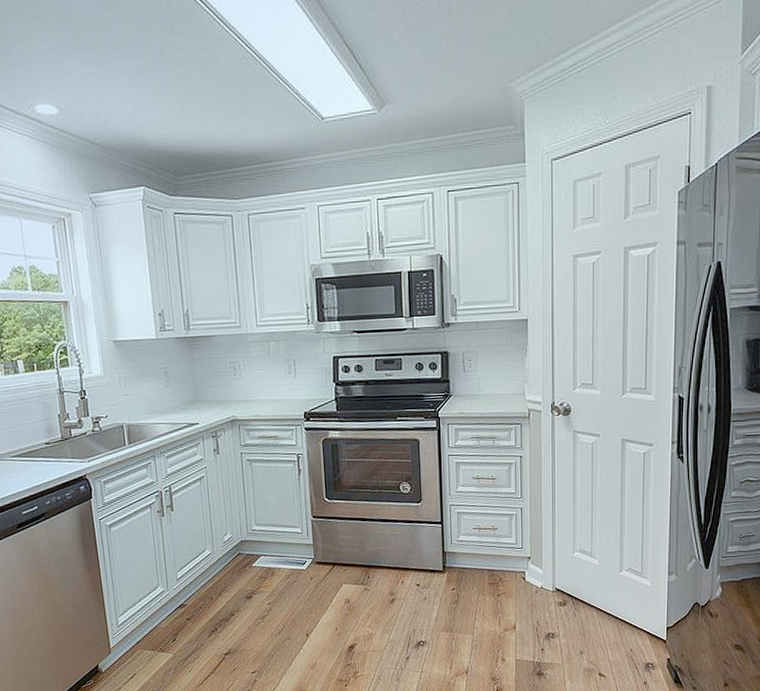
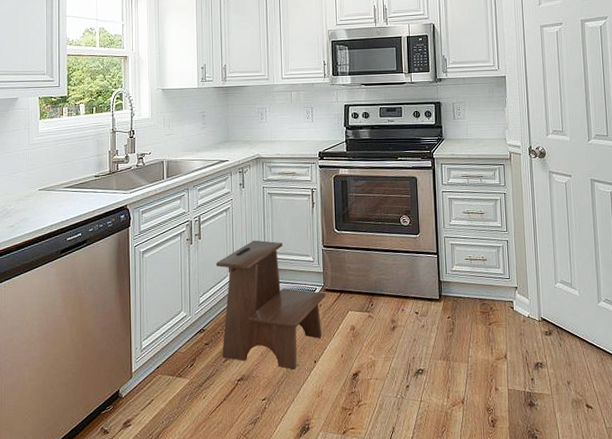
step stool: none [192,511,317,643] -> present [215,240,326,370]

